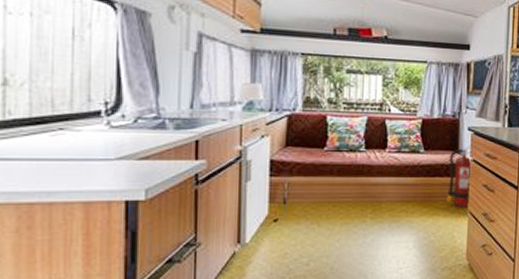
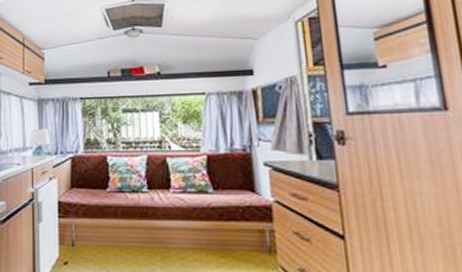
fire extinguisher: present [447,145,473,208] -> none [244,183,280,261]

